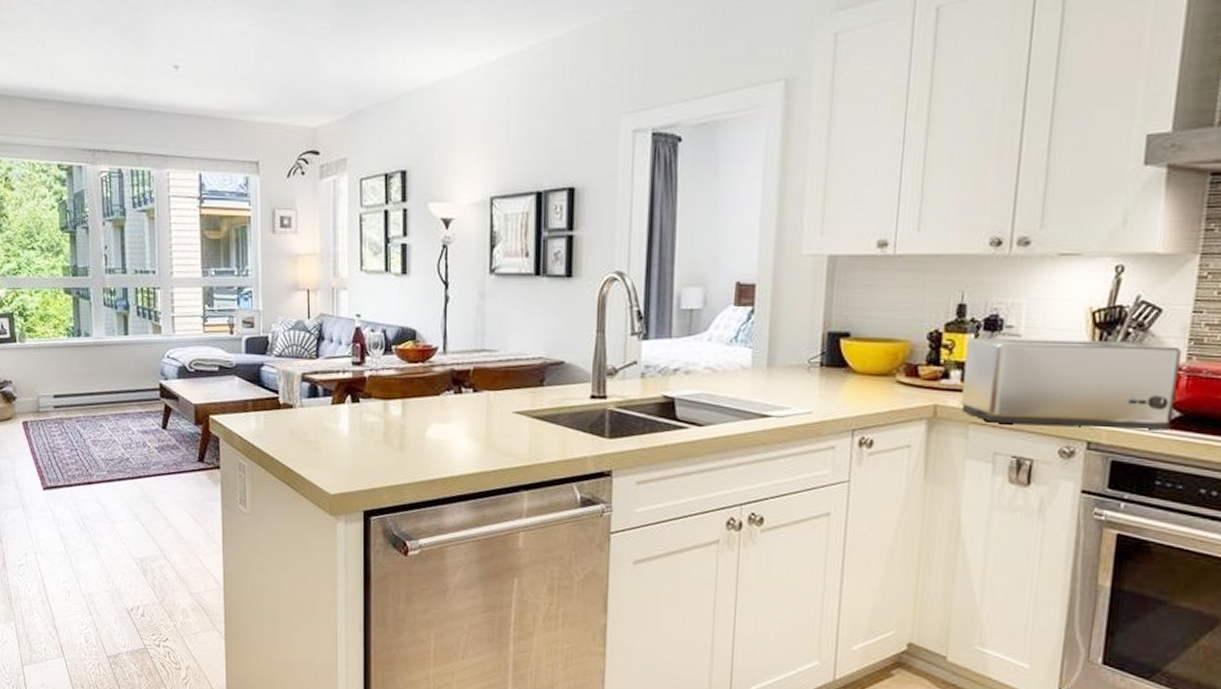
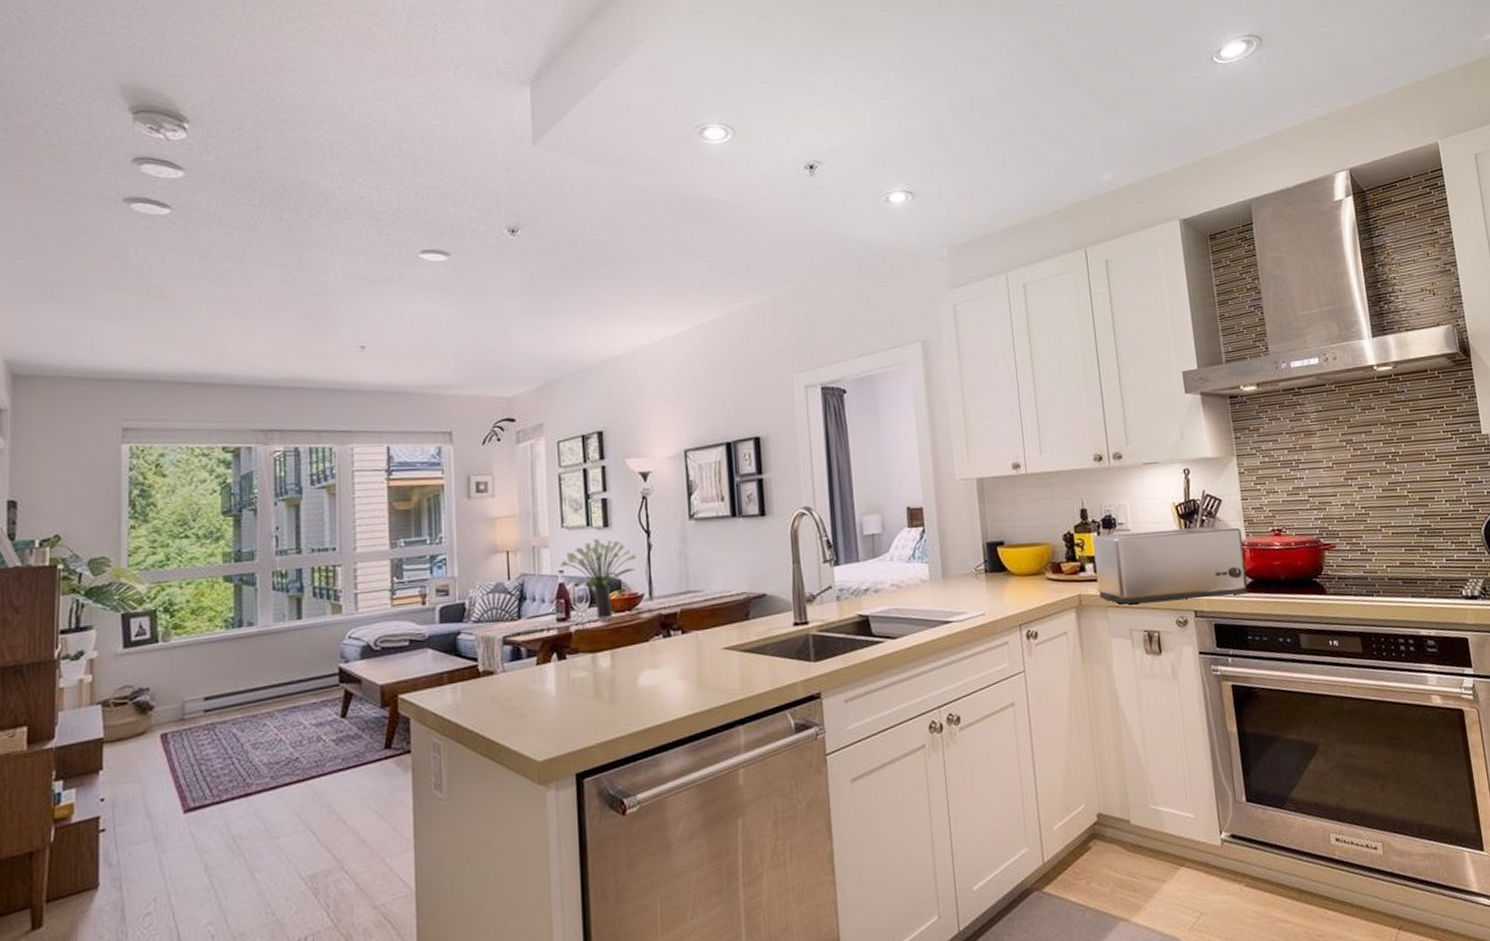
flower arrangement: none [357,286,432,367] -> present [559,539,636,619]

